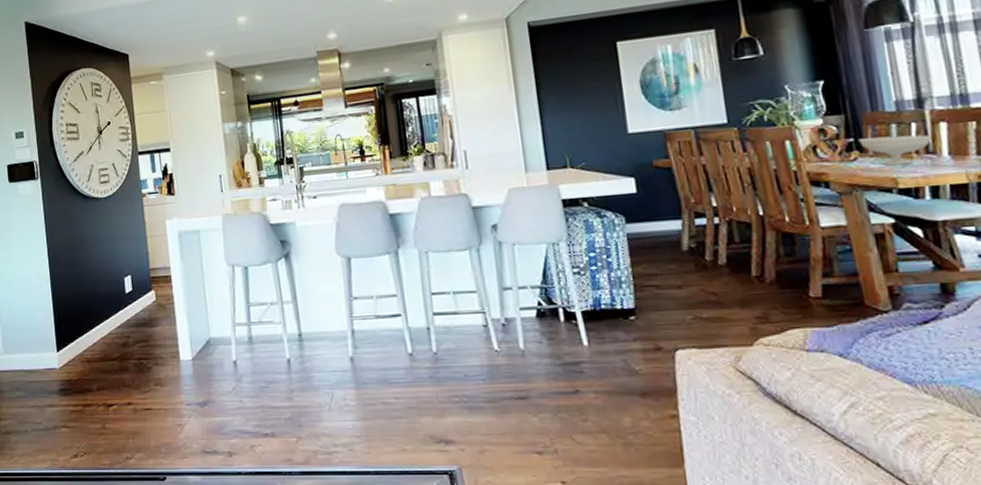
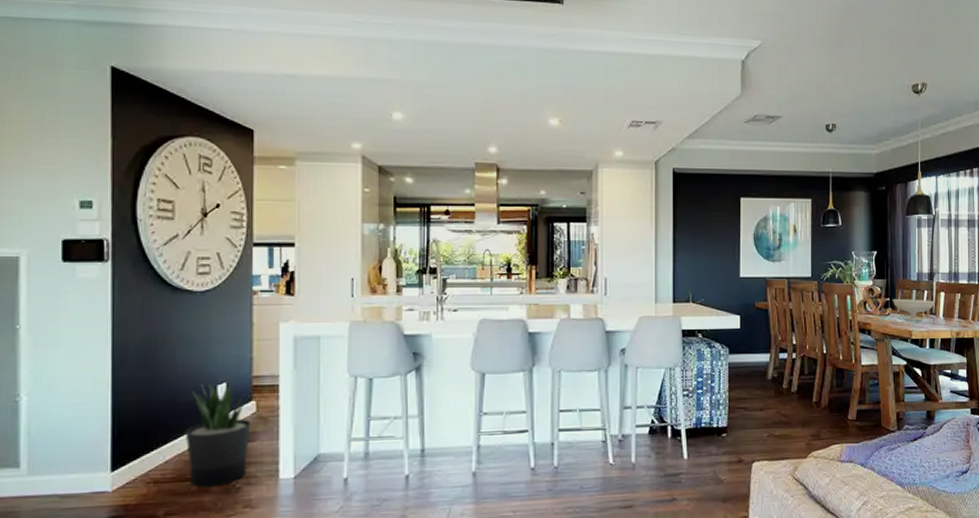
planter: none [105,276,154,367] -> present [185,383,251,488]

